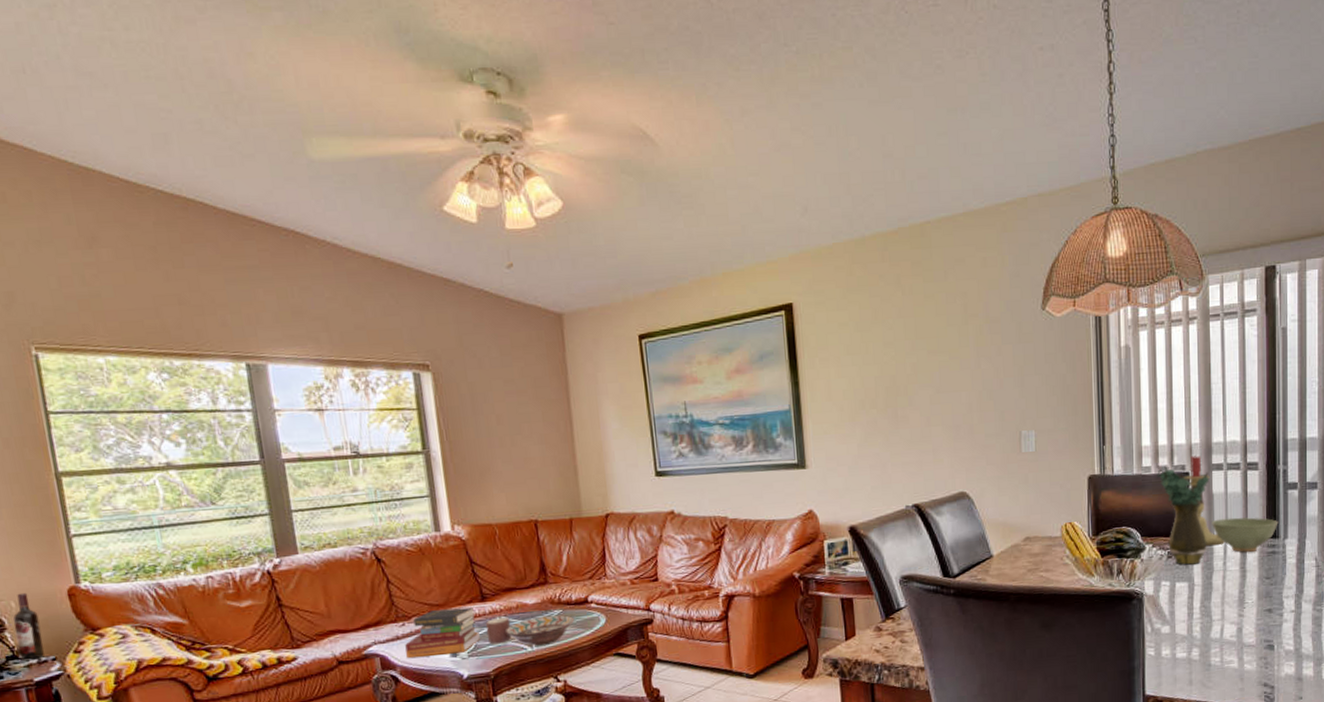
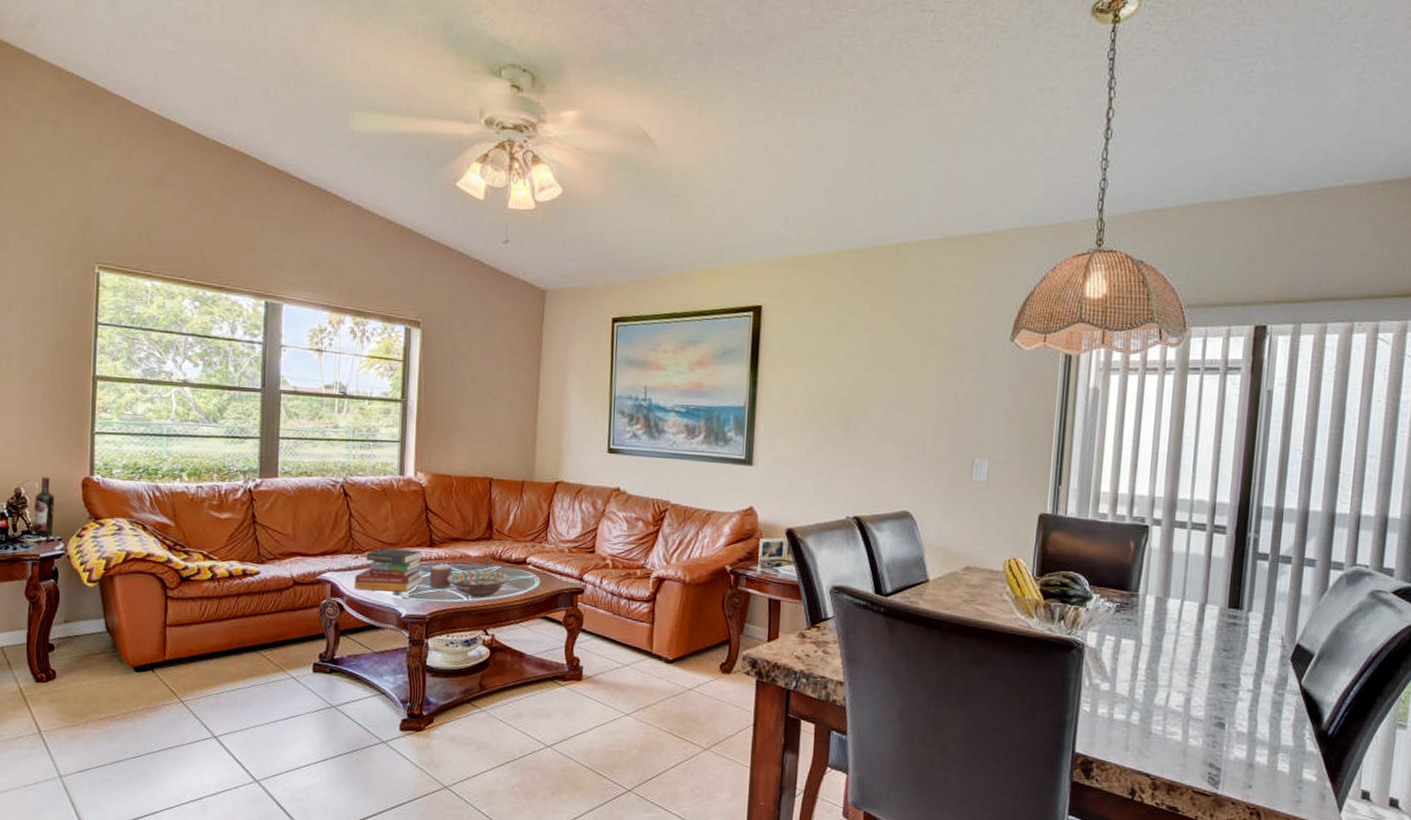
vase: present [1157,464,1209,565] -> none [1113,512,1170,623]
candlestick: present [1183,454,1225,546] -> none [1142,508,1181,607]
bowl: present [1211,517,1279,552] -> none [1167,579,1243,620]

